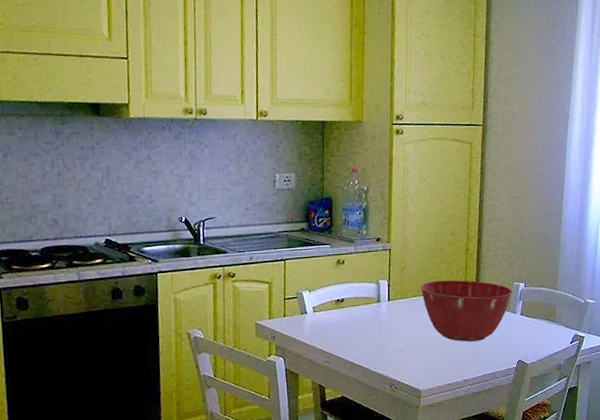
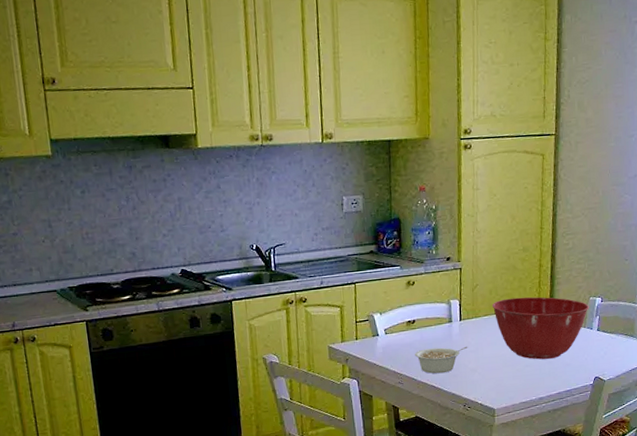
legume: none [343,326,396,354] -> present [415,346,468,374]

